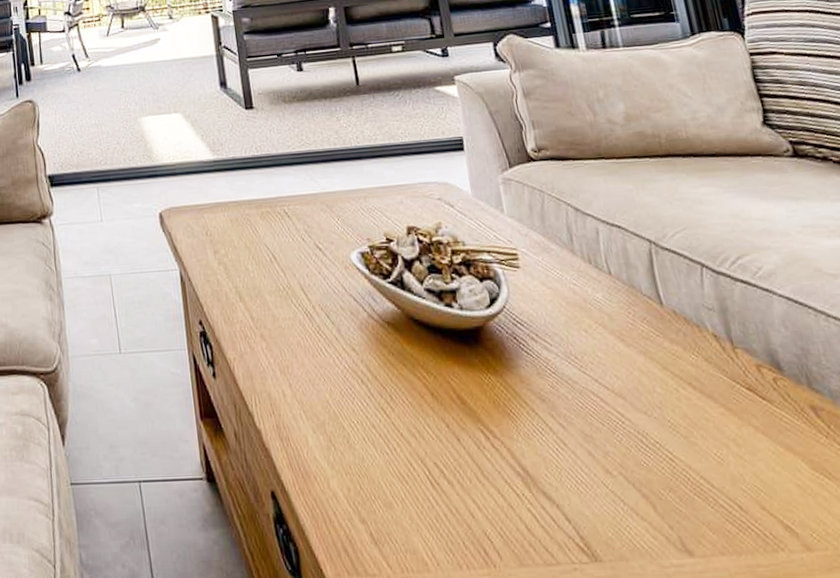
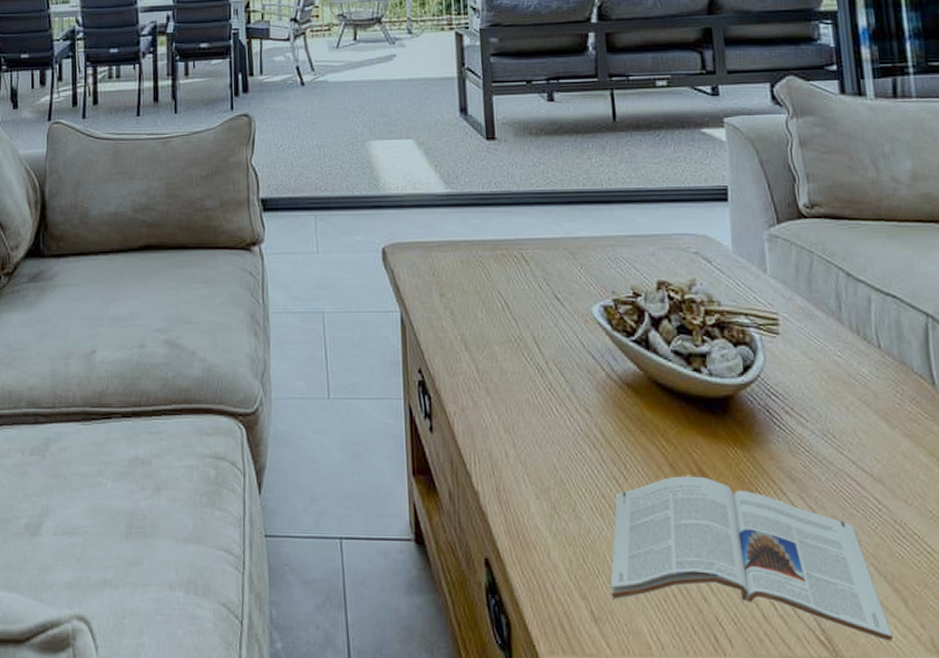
magazine: none [385,402,645,544] -> present [610,476,893,642]

